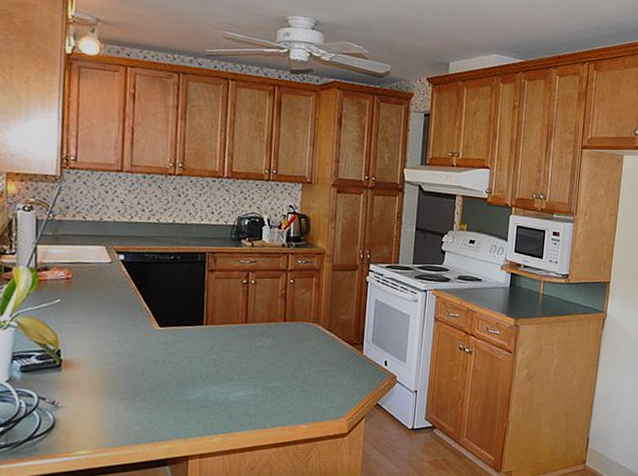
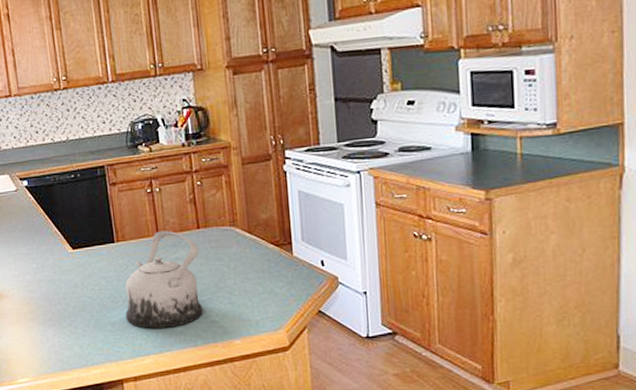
teapot: none [202,319,282,409] -> present [125,230,203,328]

